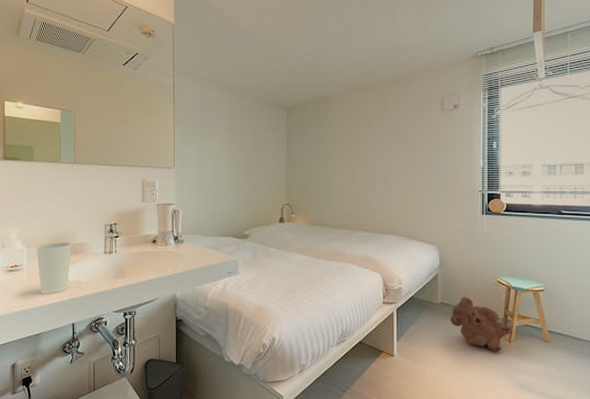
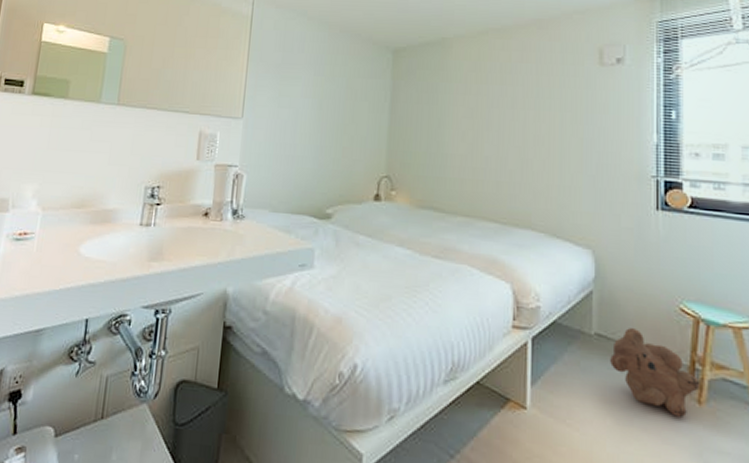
cup: present [37,243,72,294] -> none [50,206,101,276]

